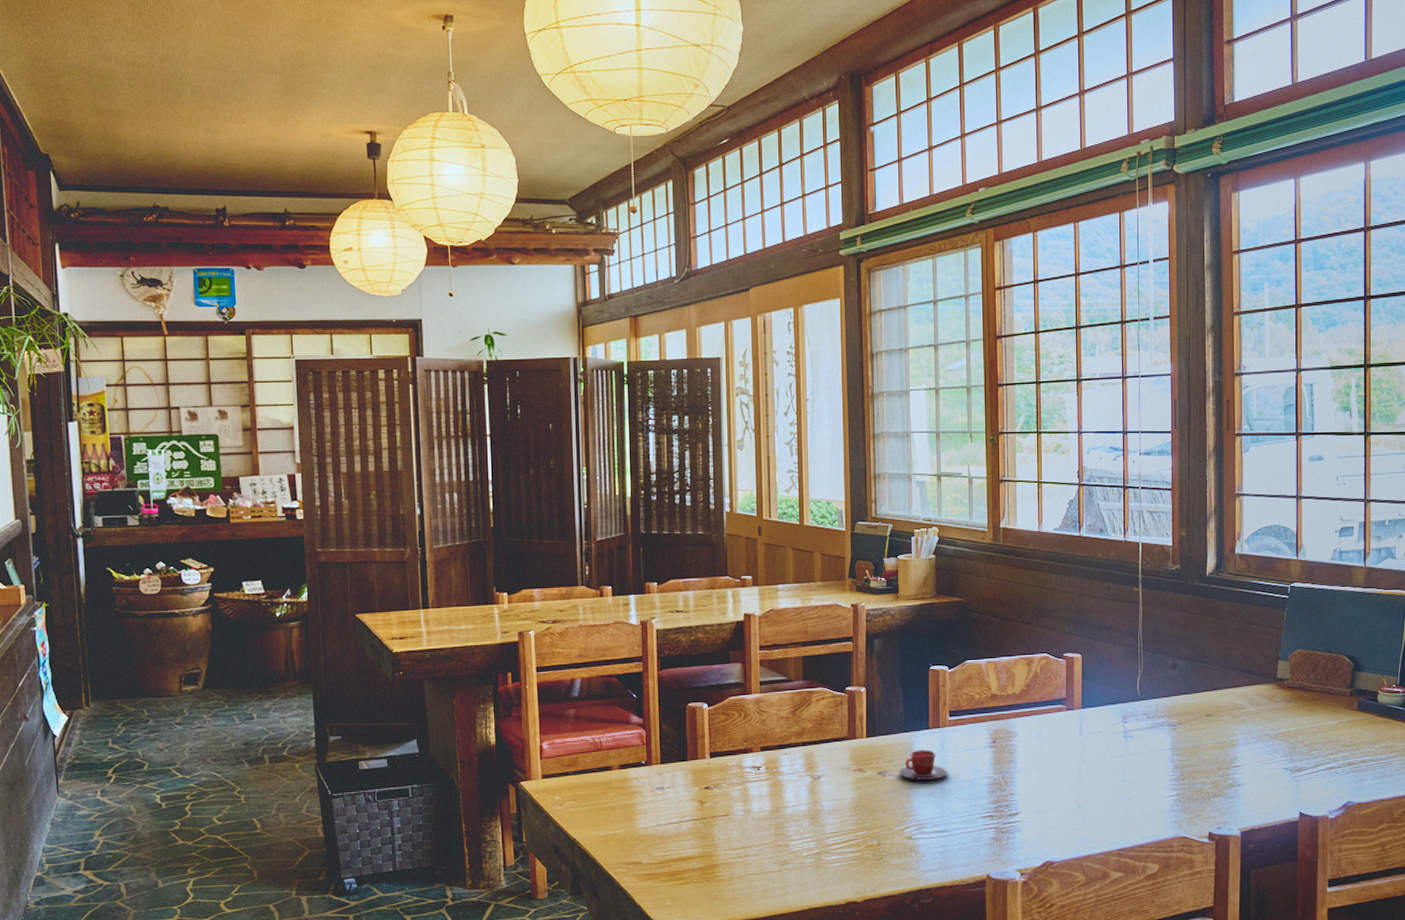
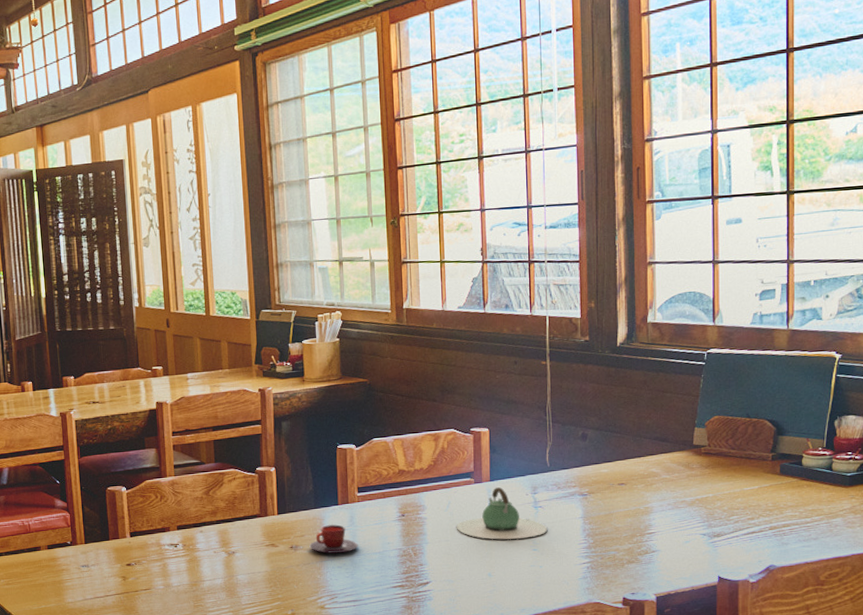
teapot: none [1047,715,1137,770] -> present [456,487,548,540]

